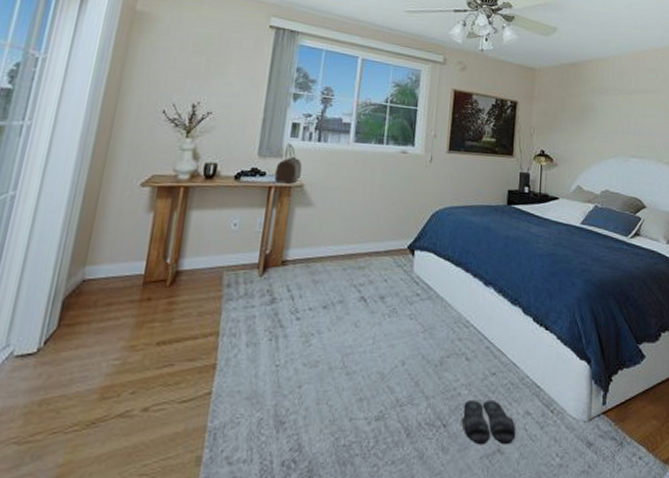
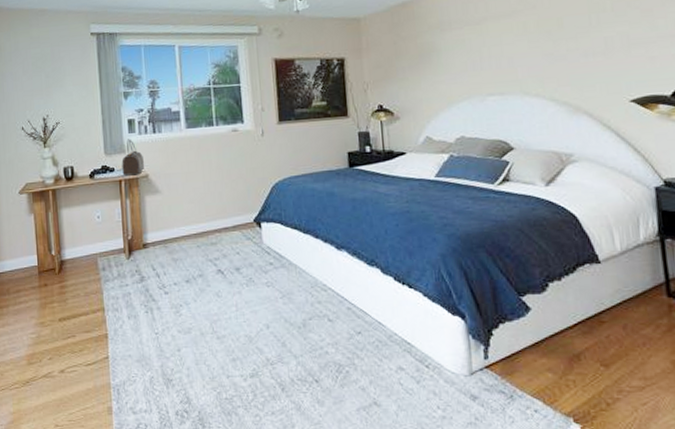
slippers: present [461,399,516,444] -> none [332,356,391,397]

